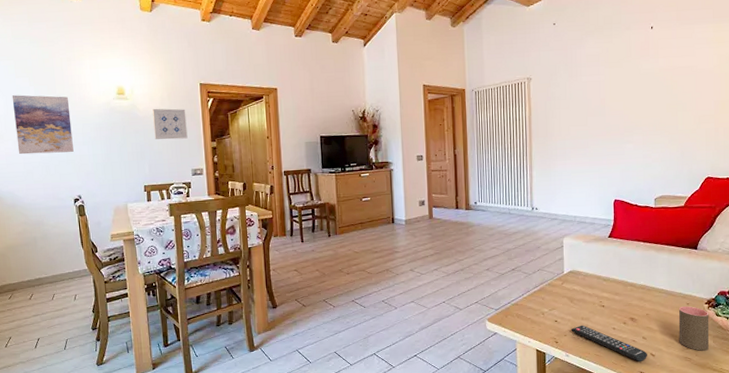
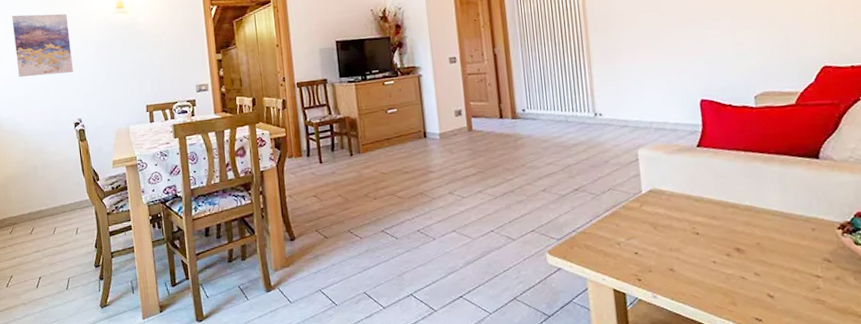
wall art: present [152,108,188,140] -> none [153,19,191,54]
remote control: present [571,325,648,362] -> none [656,257,764,306]
cup: present [678,306,709,351] -> none [801,231,849,291]

